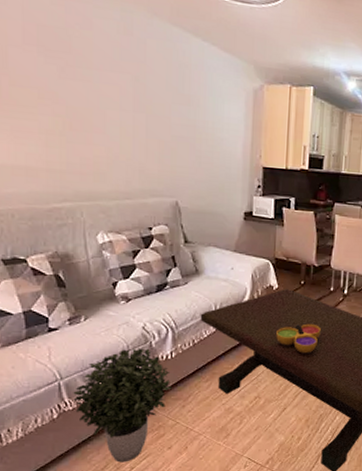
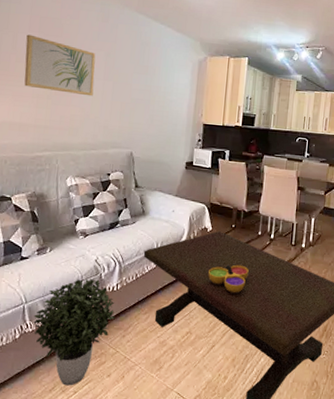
wall art: none [21,48,121,133] -> present [24,34,96,97]

